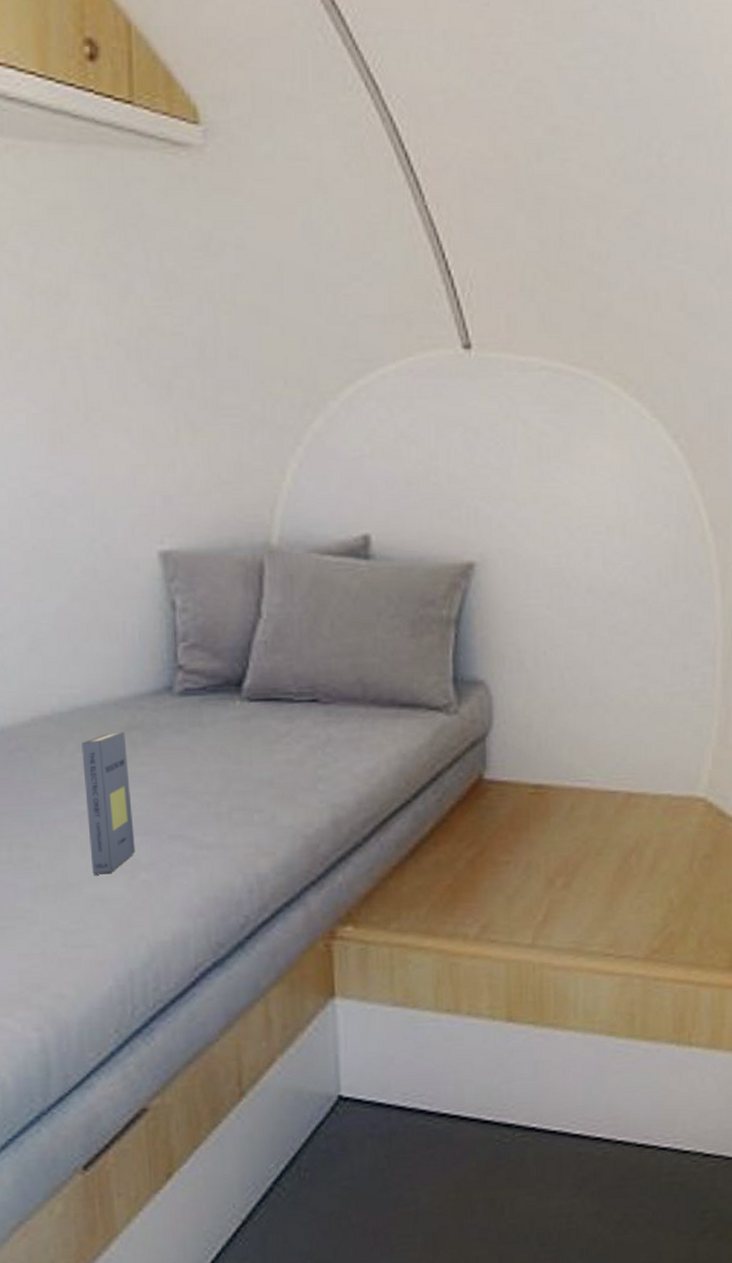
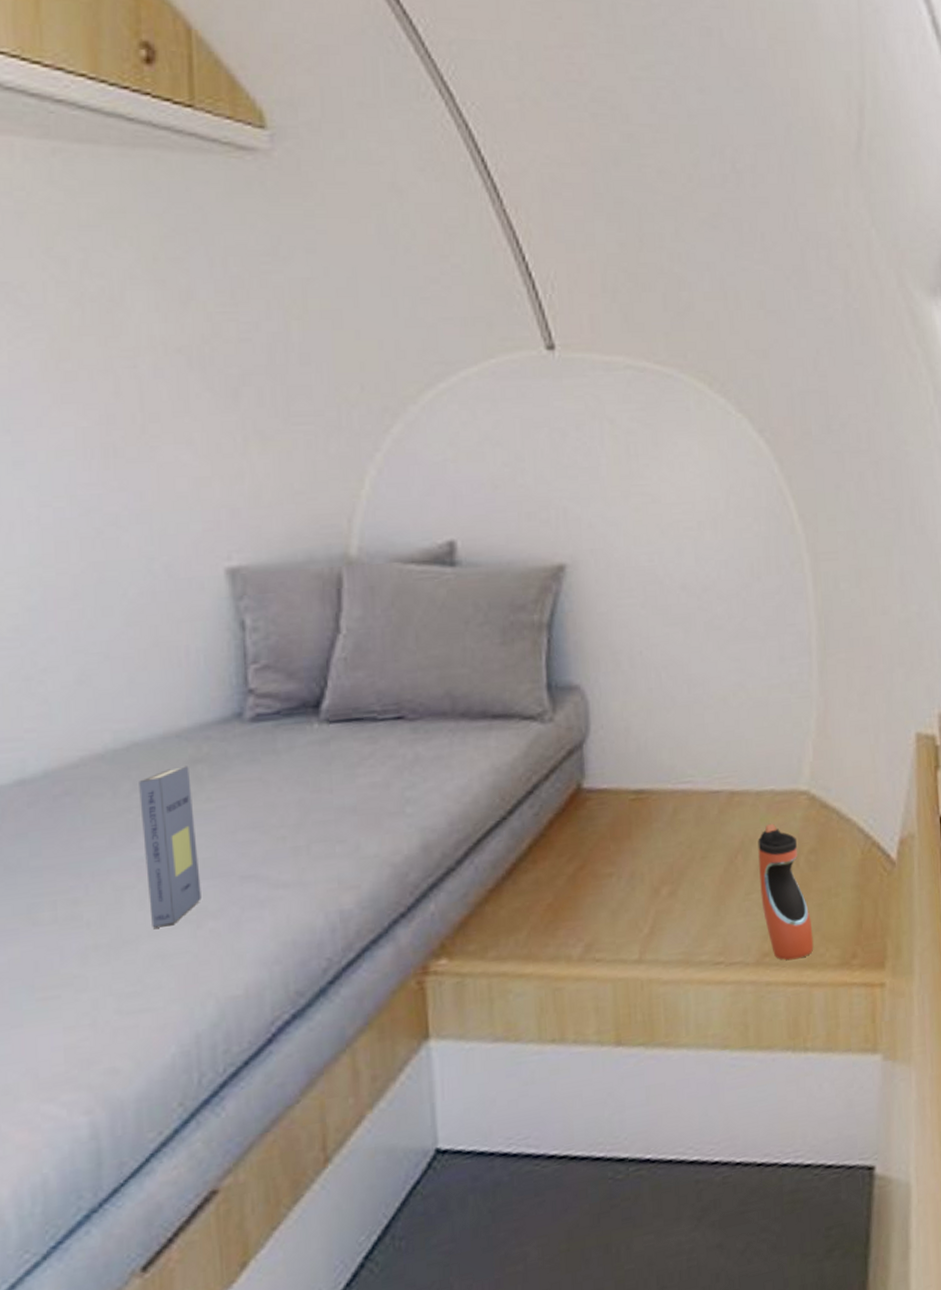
water bottle: none [652,826,703,959] -> present [757,823,814,961]

